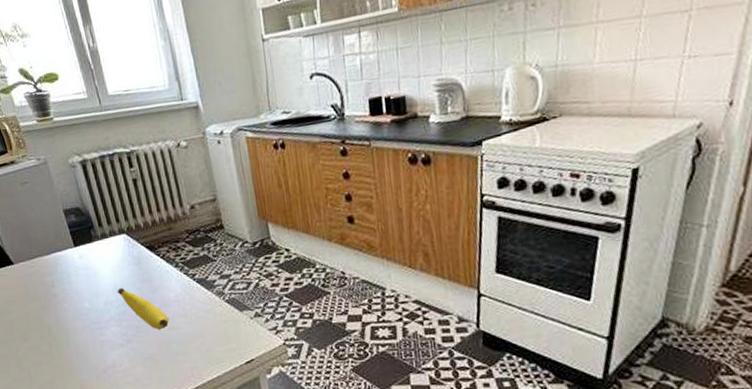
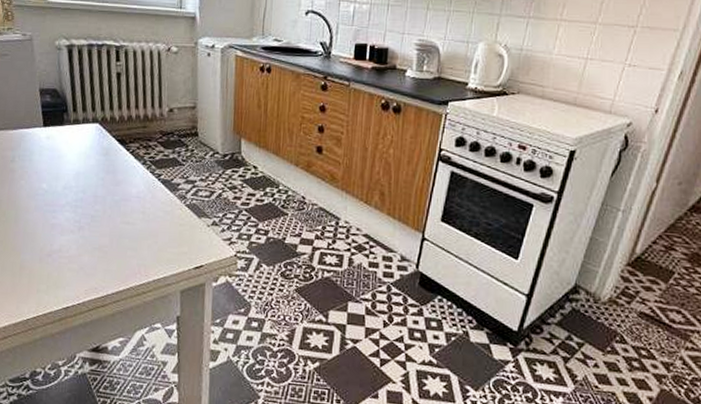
banana: present [117,287,170,330] -> none [78,174,127,223]

